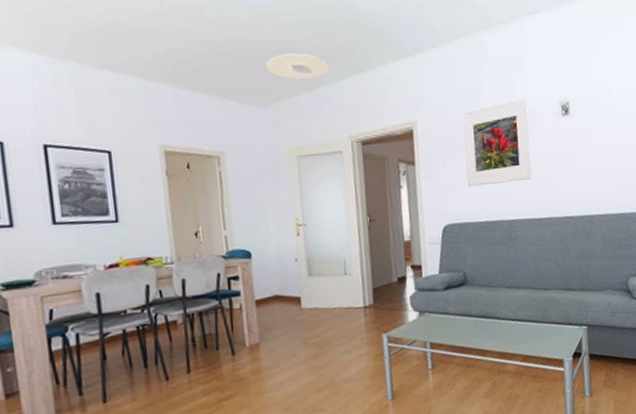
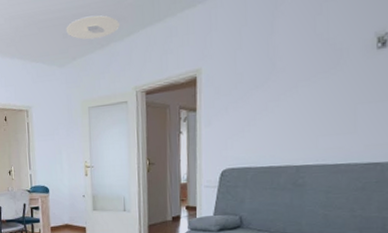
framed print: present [462,98,532,187] -> none [250,33,332,132]

